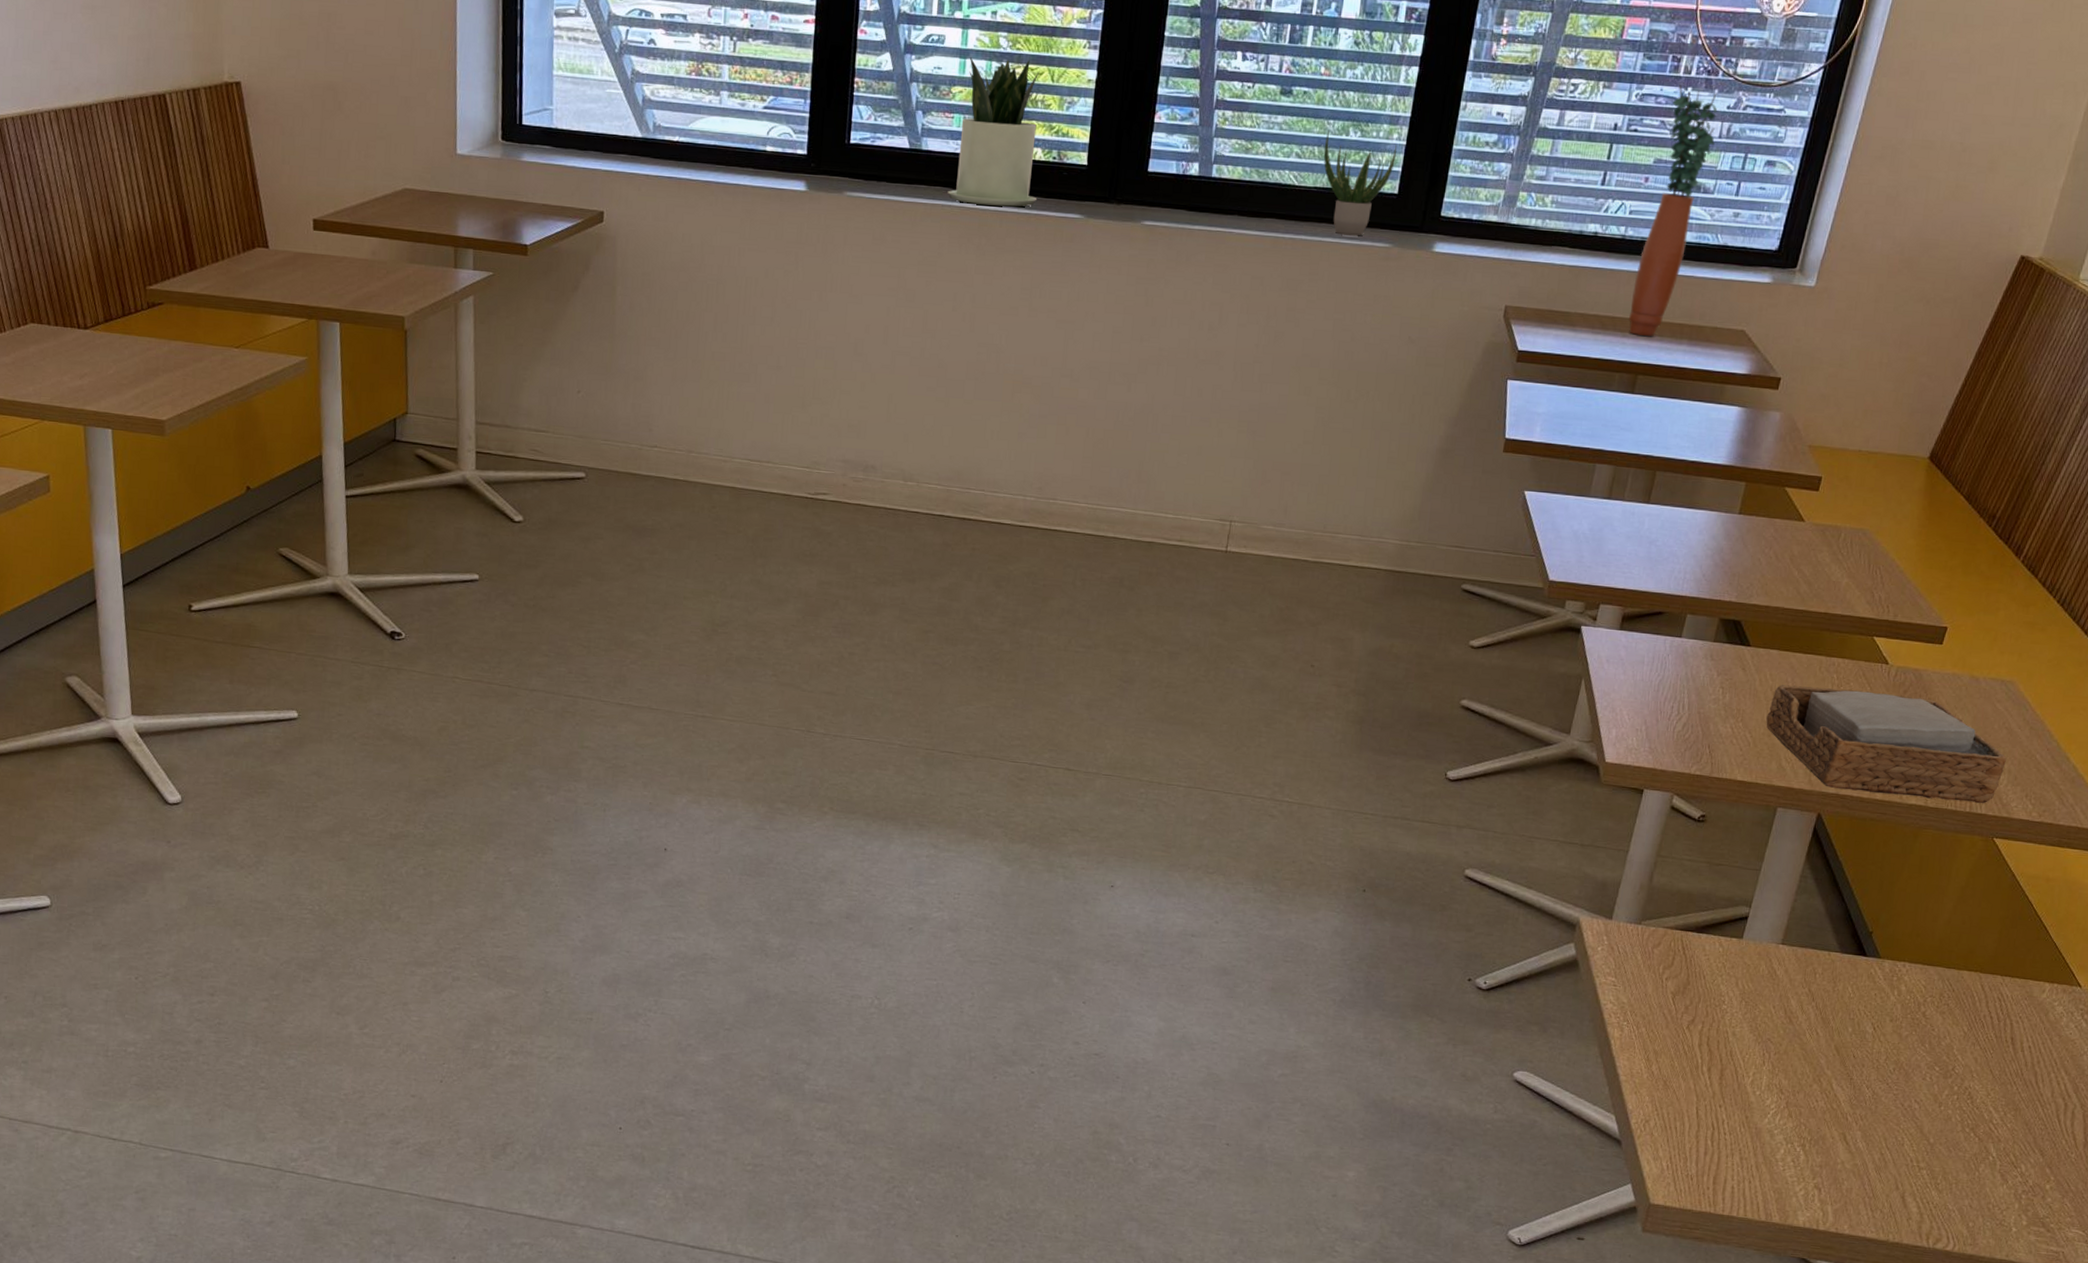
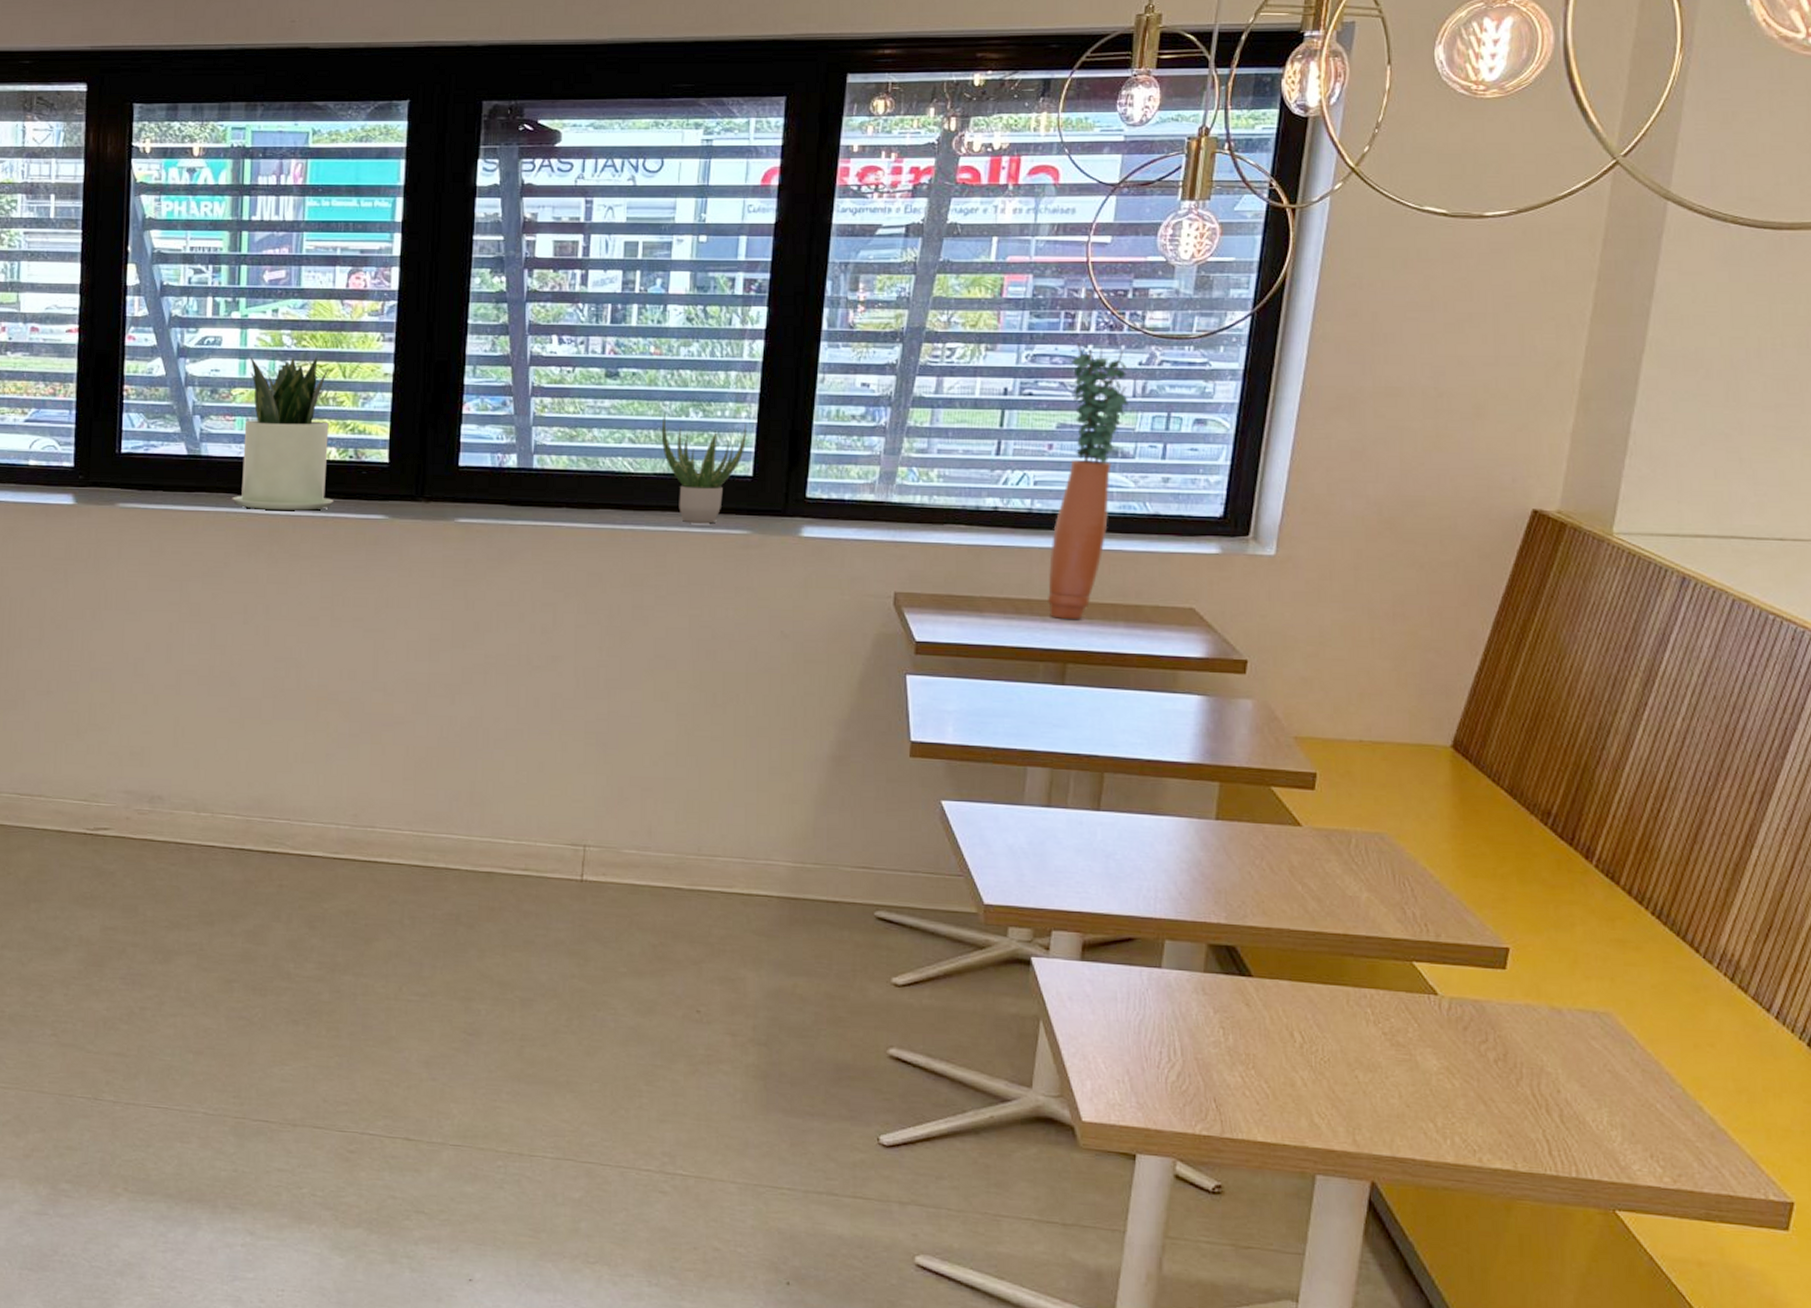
napkin holder: present [1766,685,2007,803] -> none [1286,1023,1616,1166]

